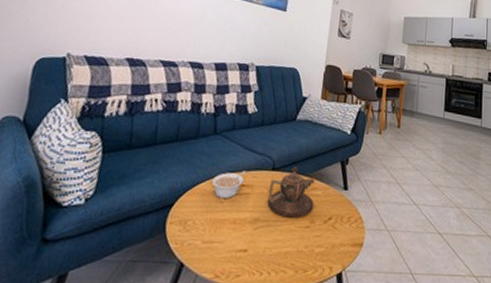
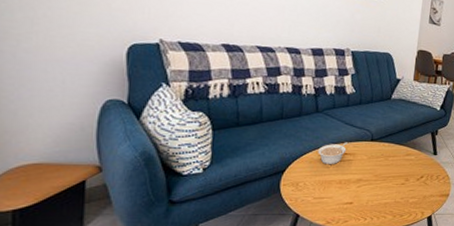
teapot: present [267,167,316,218] -> none [368,138,409,178]

